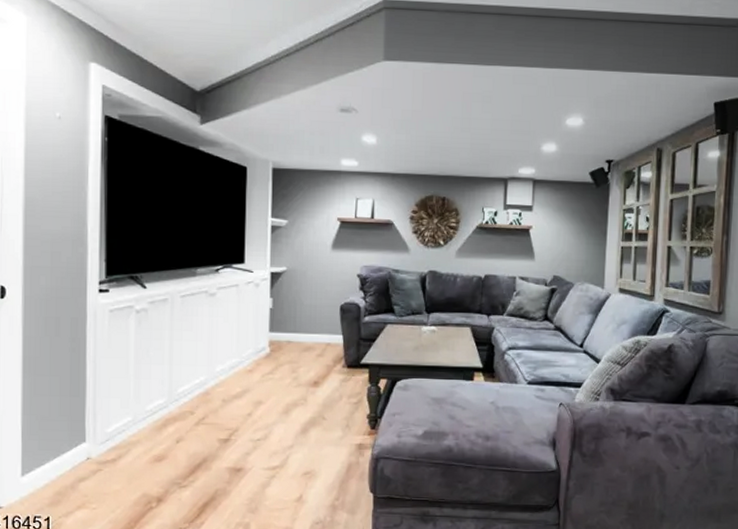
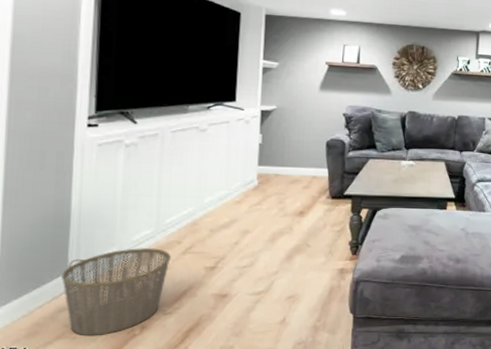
basket: none [79,418,184,508] -> present [60,248,171,337]

